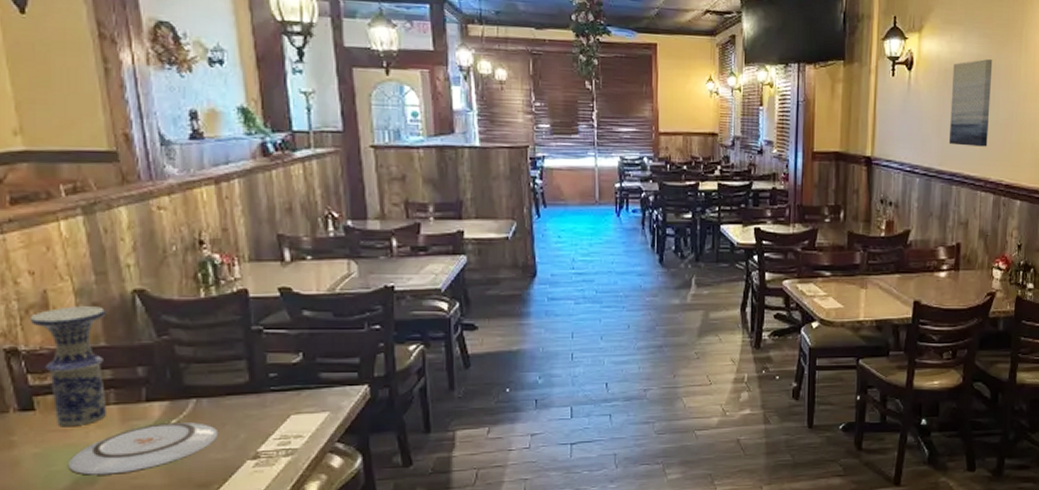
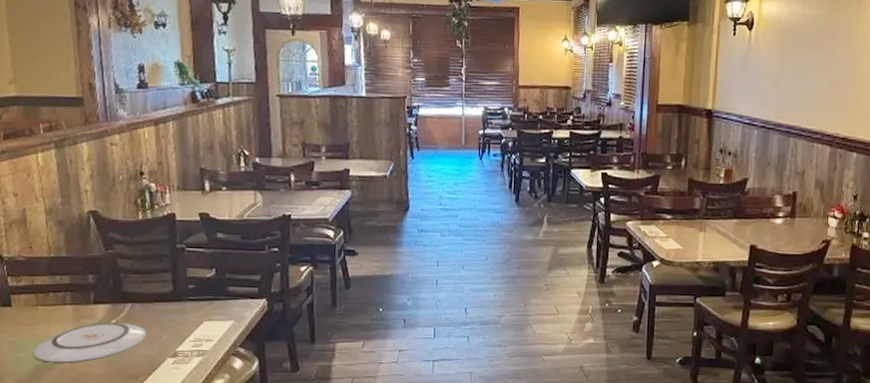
vase: present [29,306,107,427] -> none [12,223,68,322]
wall art: present [950,59,993,147] -> none [788,19,831,102]

